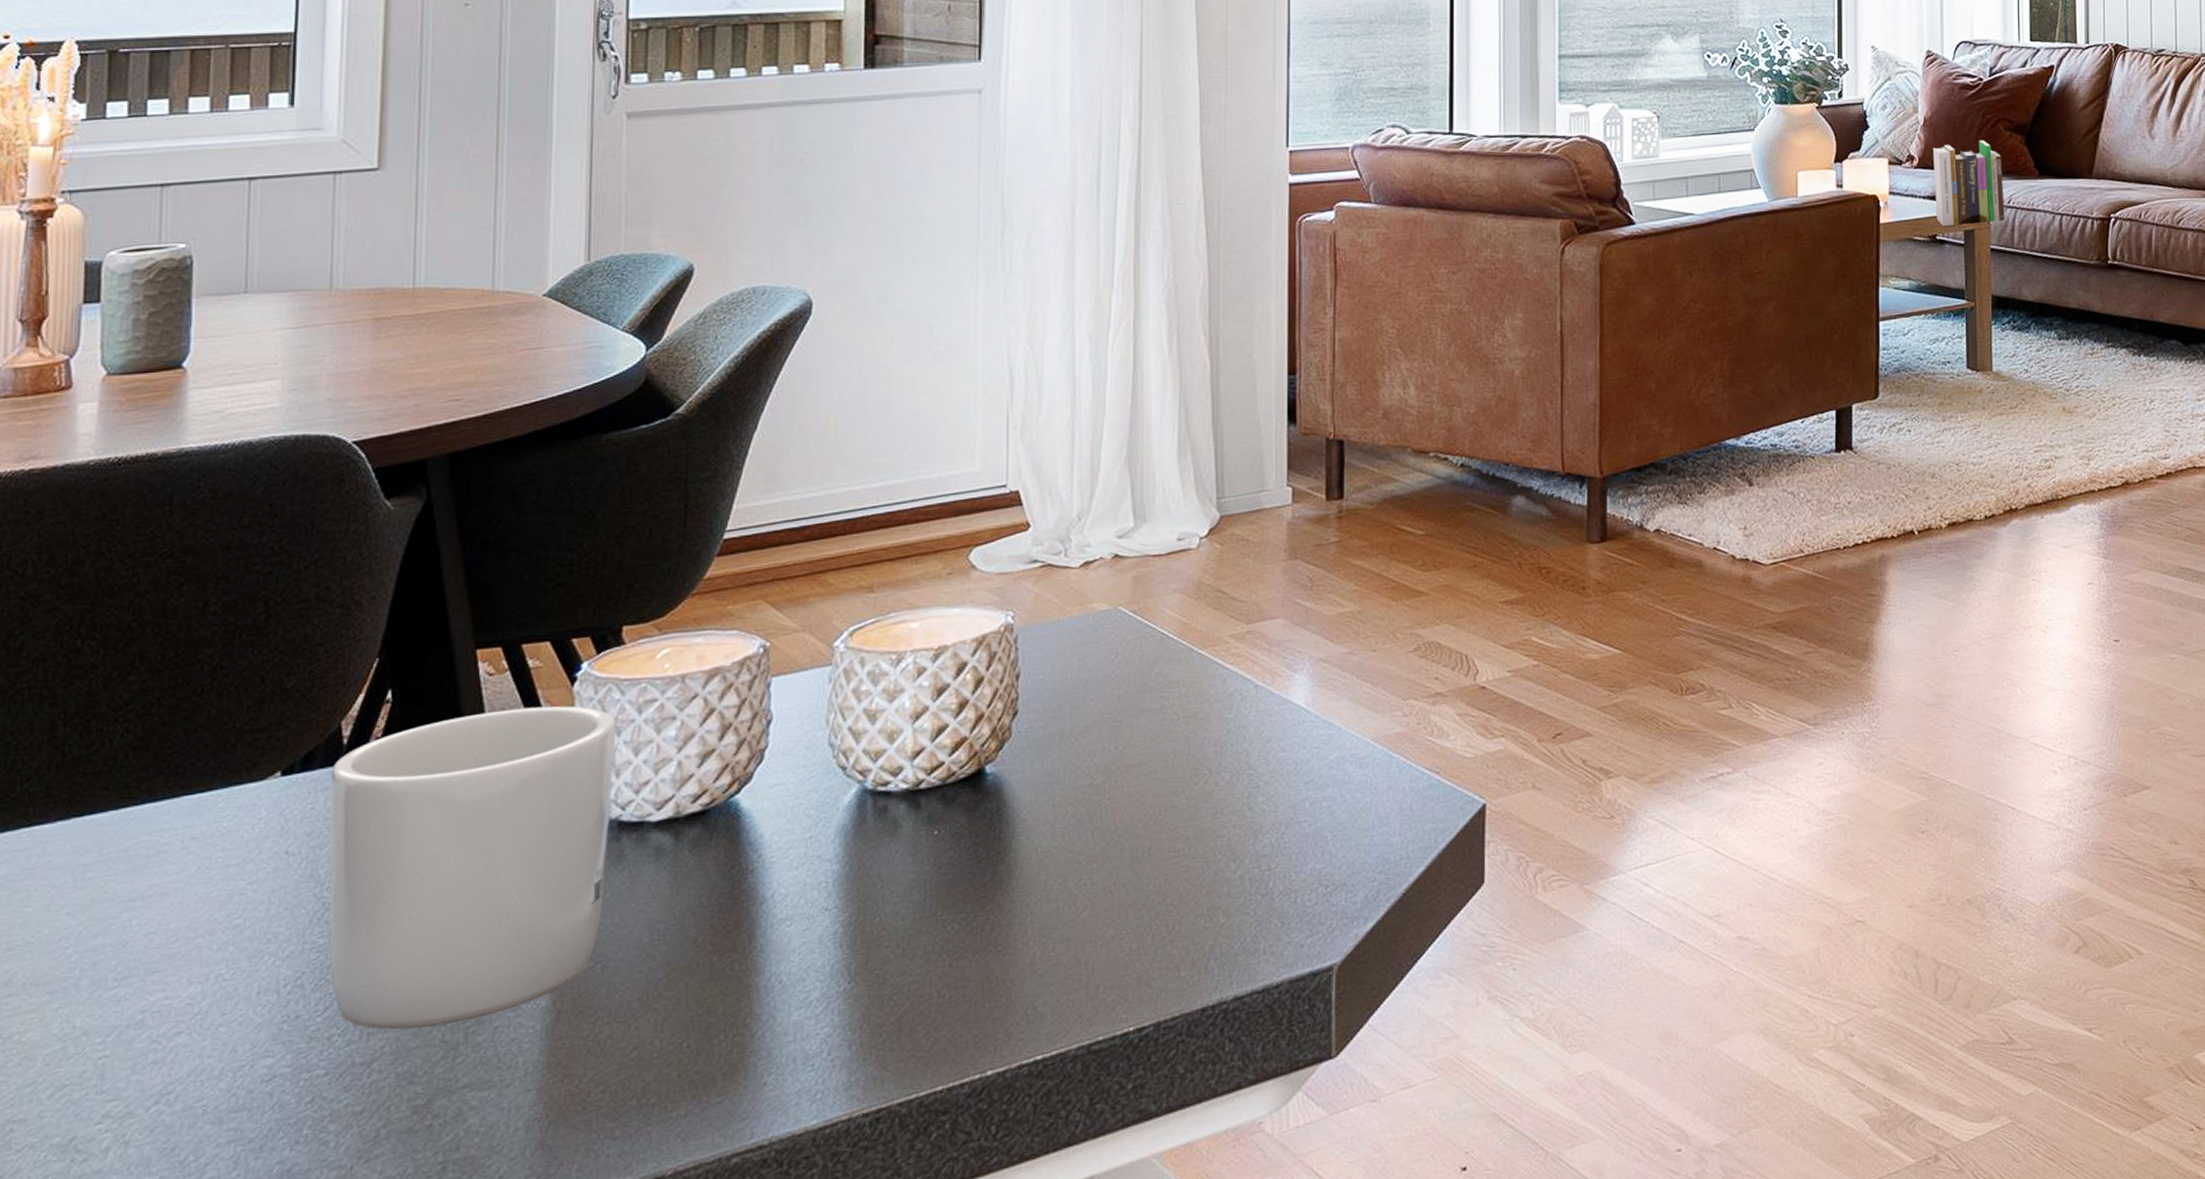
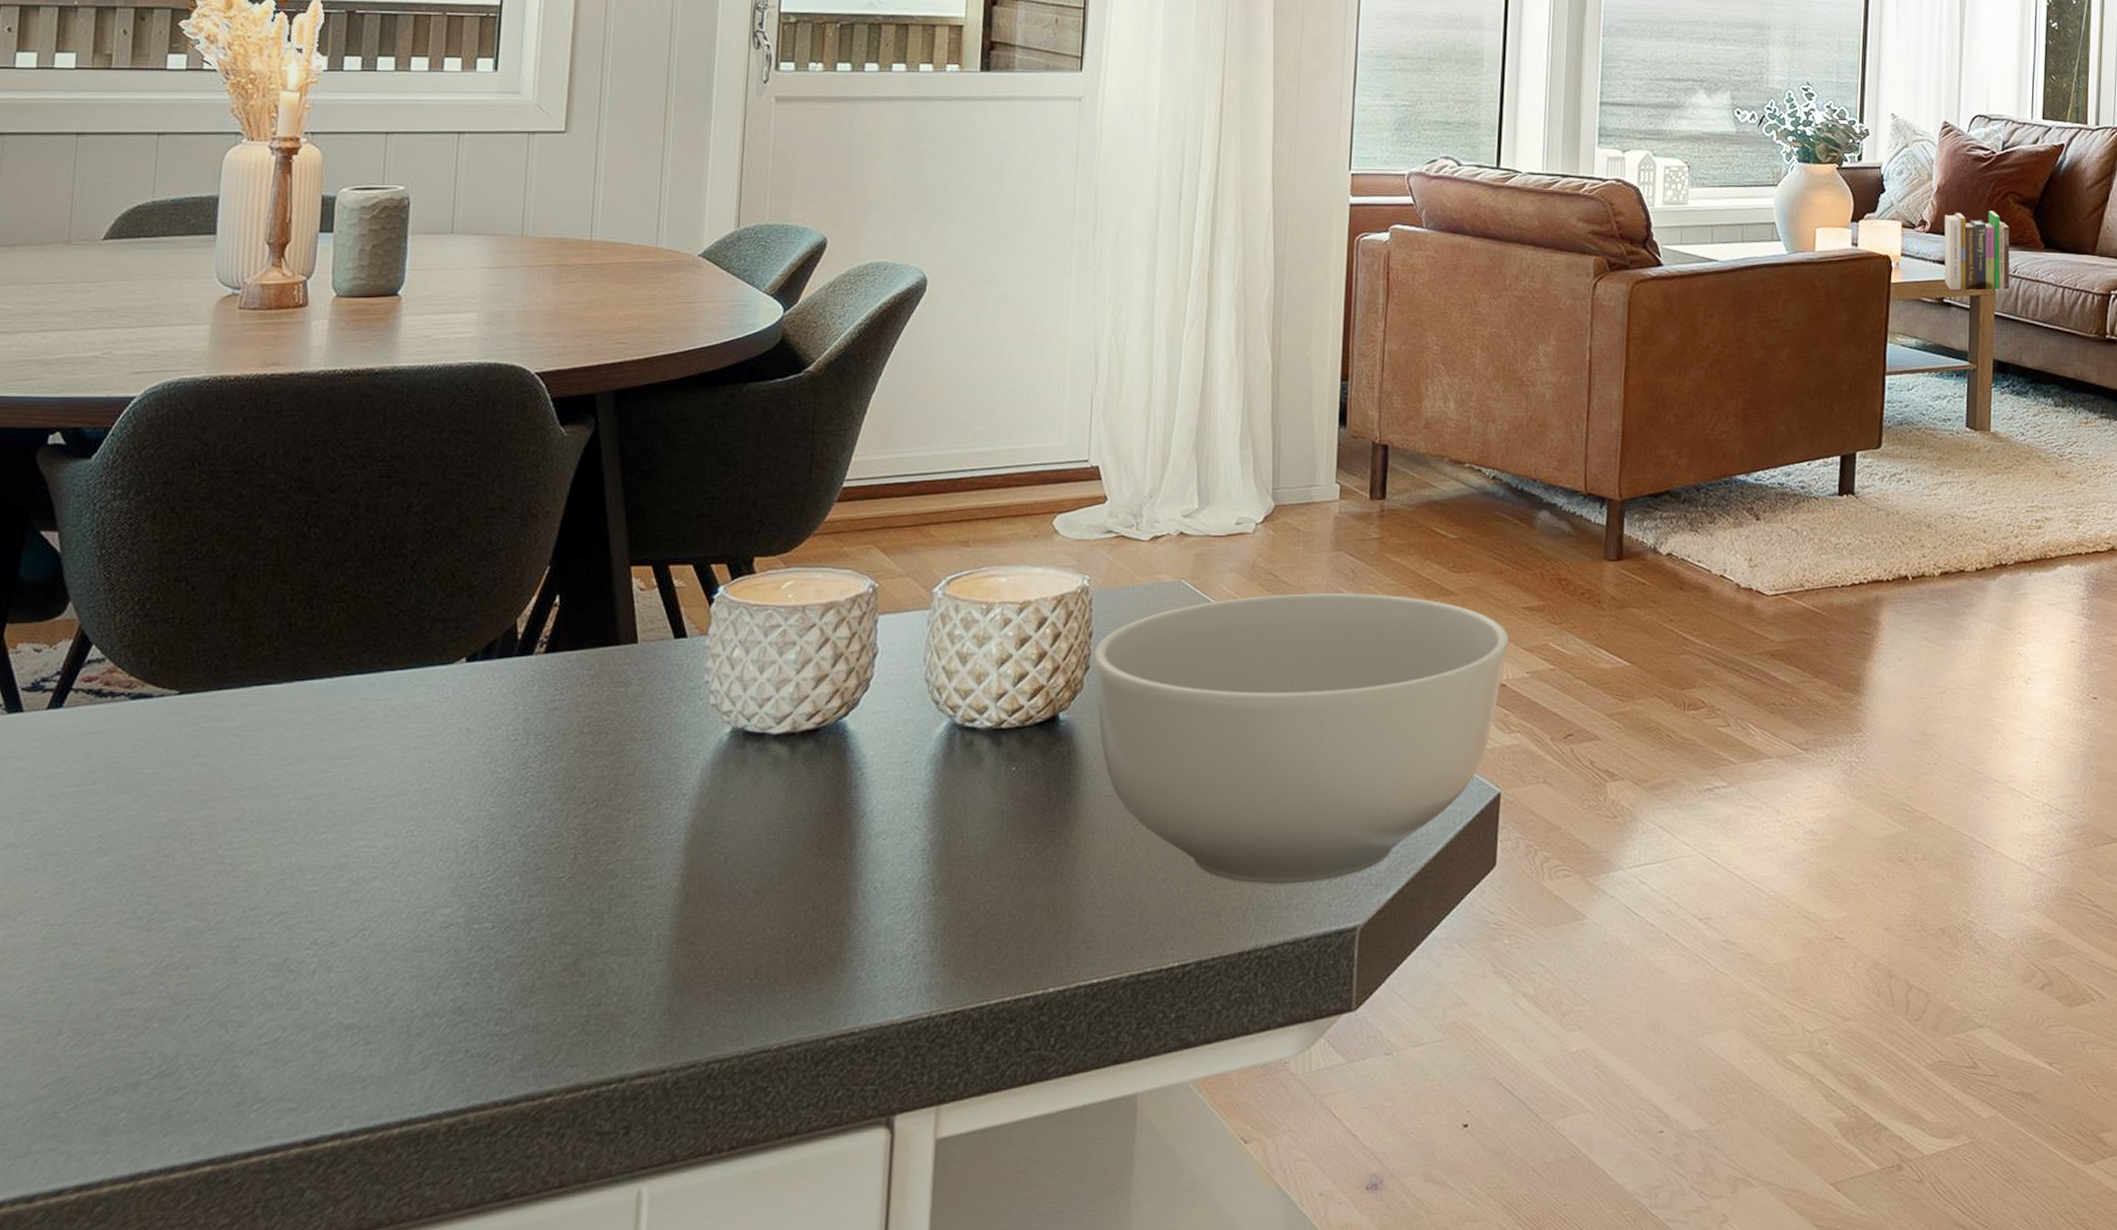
mug: present [329,705,615,1030] -> none [500,622,745,895]
bowl: none [1022,602,1487,931] -> present [1094,593,1509,884]

